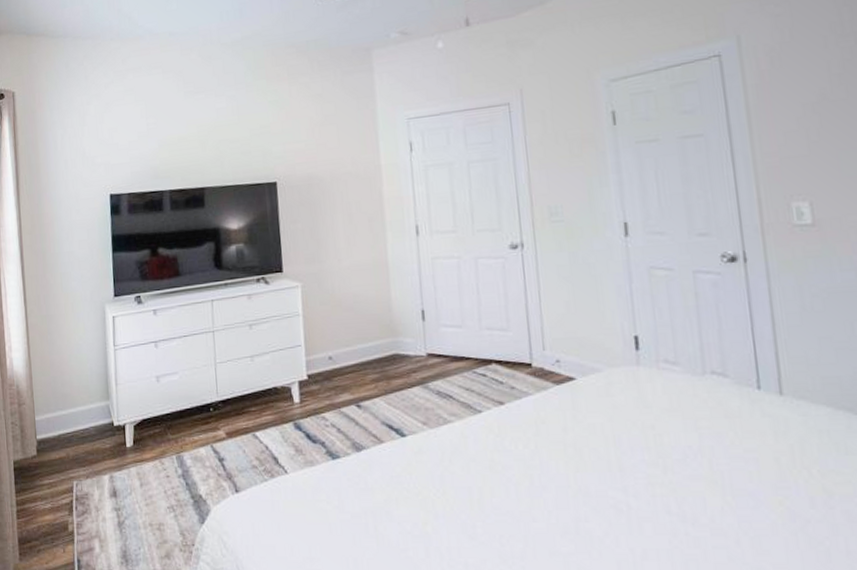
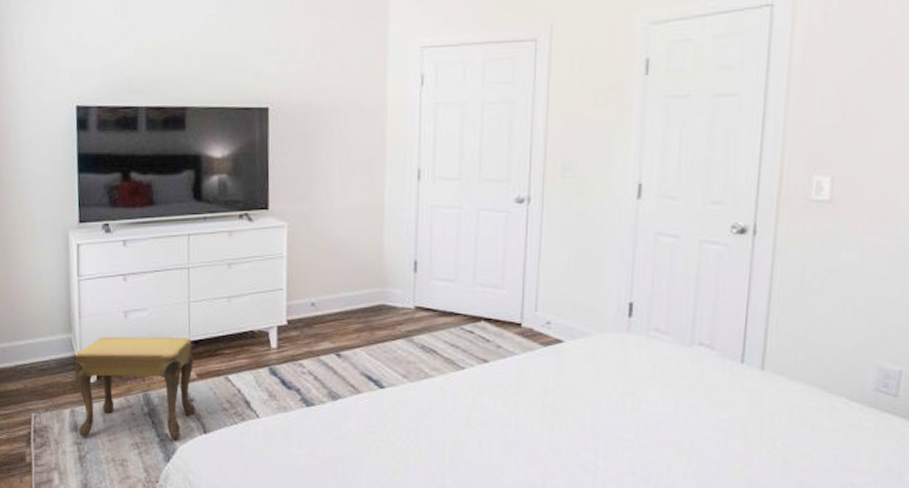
footstool: none [112,398,227,502] -> present [74,336,196,441]

